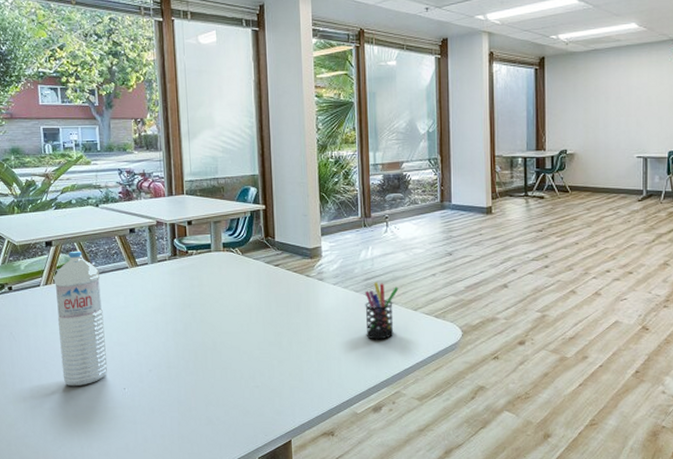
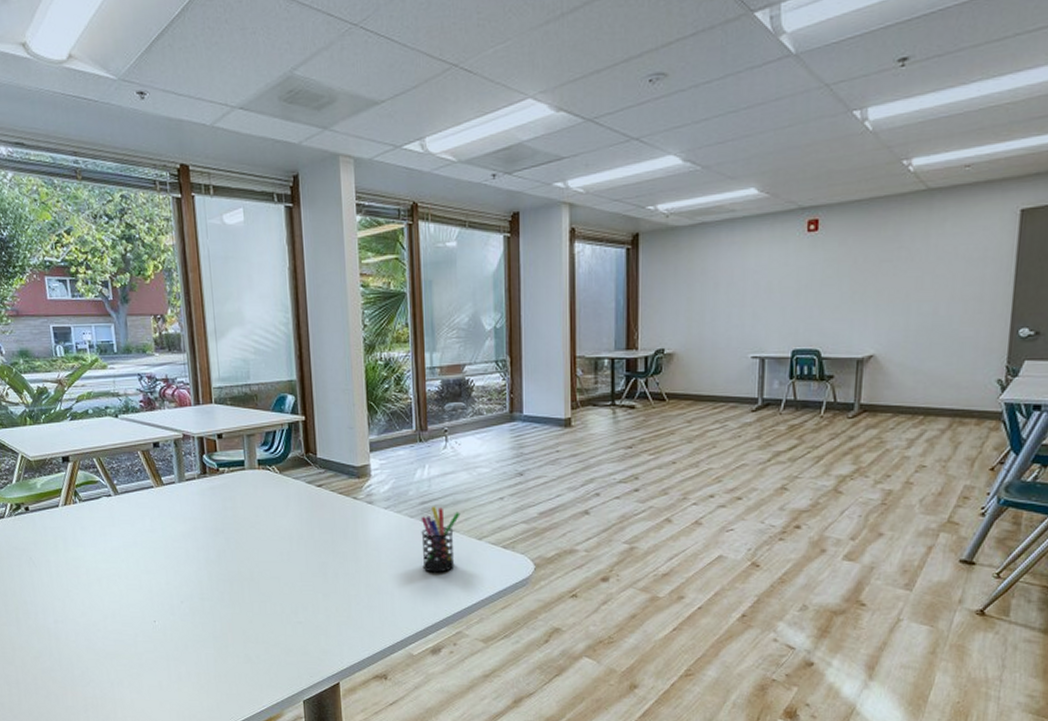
water bottle: present [54,250,108,387] -> none [73,467,136,618]

